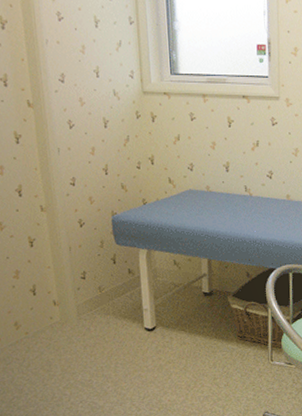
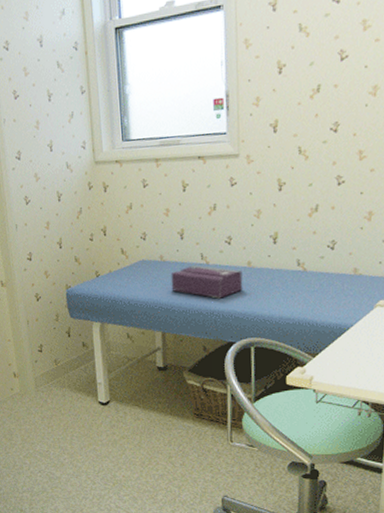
tissue box: none [216,196,283,228] -> present [171,265,243,299]

